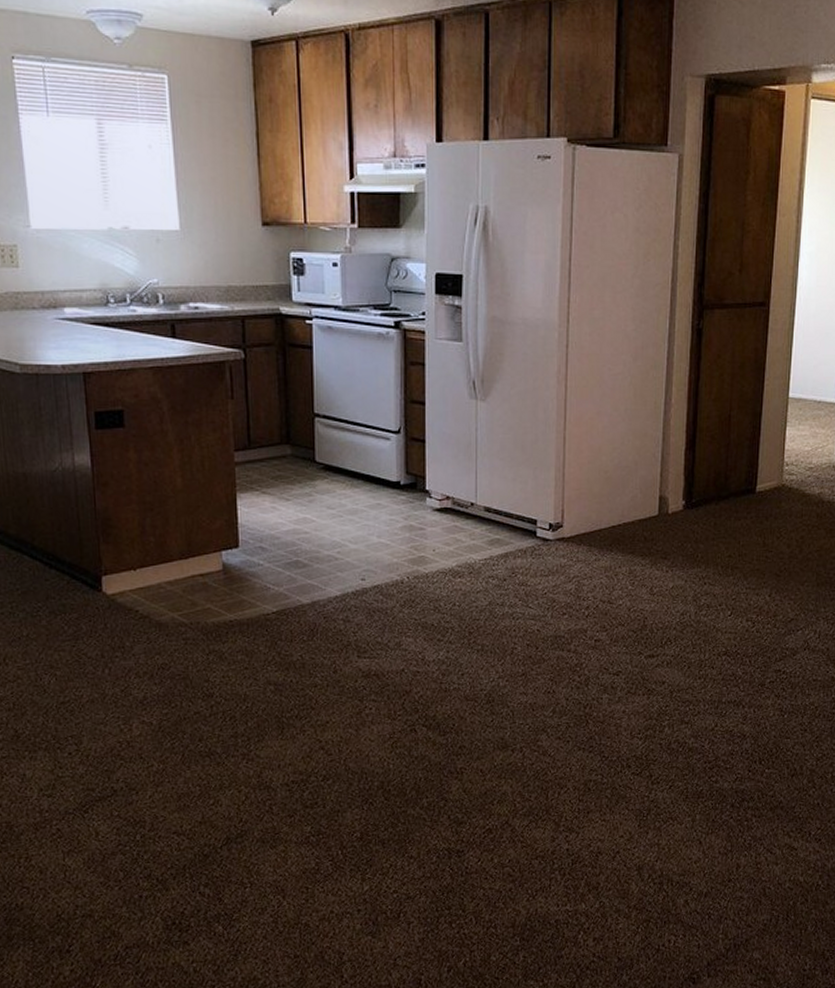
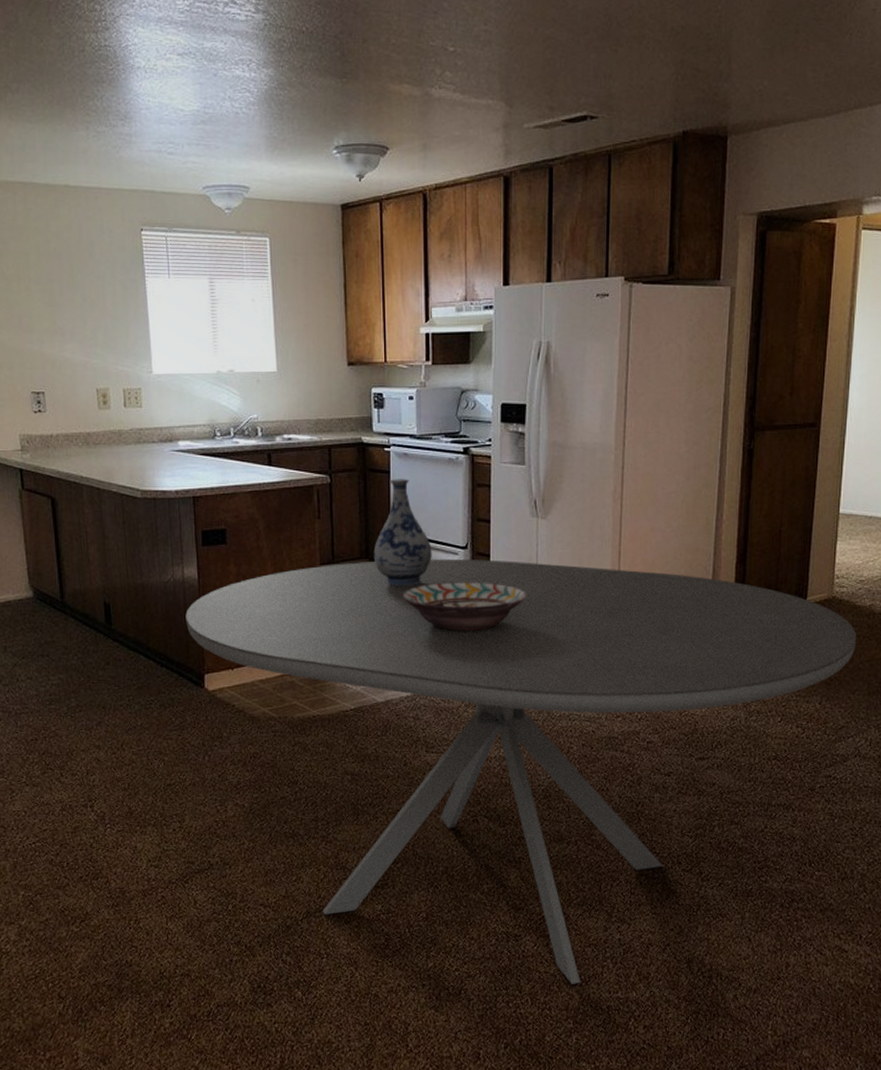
dining table: none [77,444,806,900] -> present [185,558,857,984]
vase: none [295,355,361,475] -> present [373,479,432,586]
decorative bowl: none [329,470,466,524] -> present [402,582,527,631]

